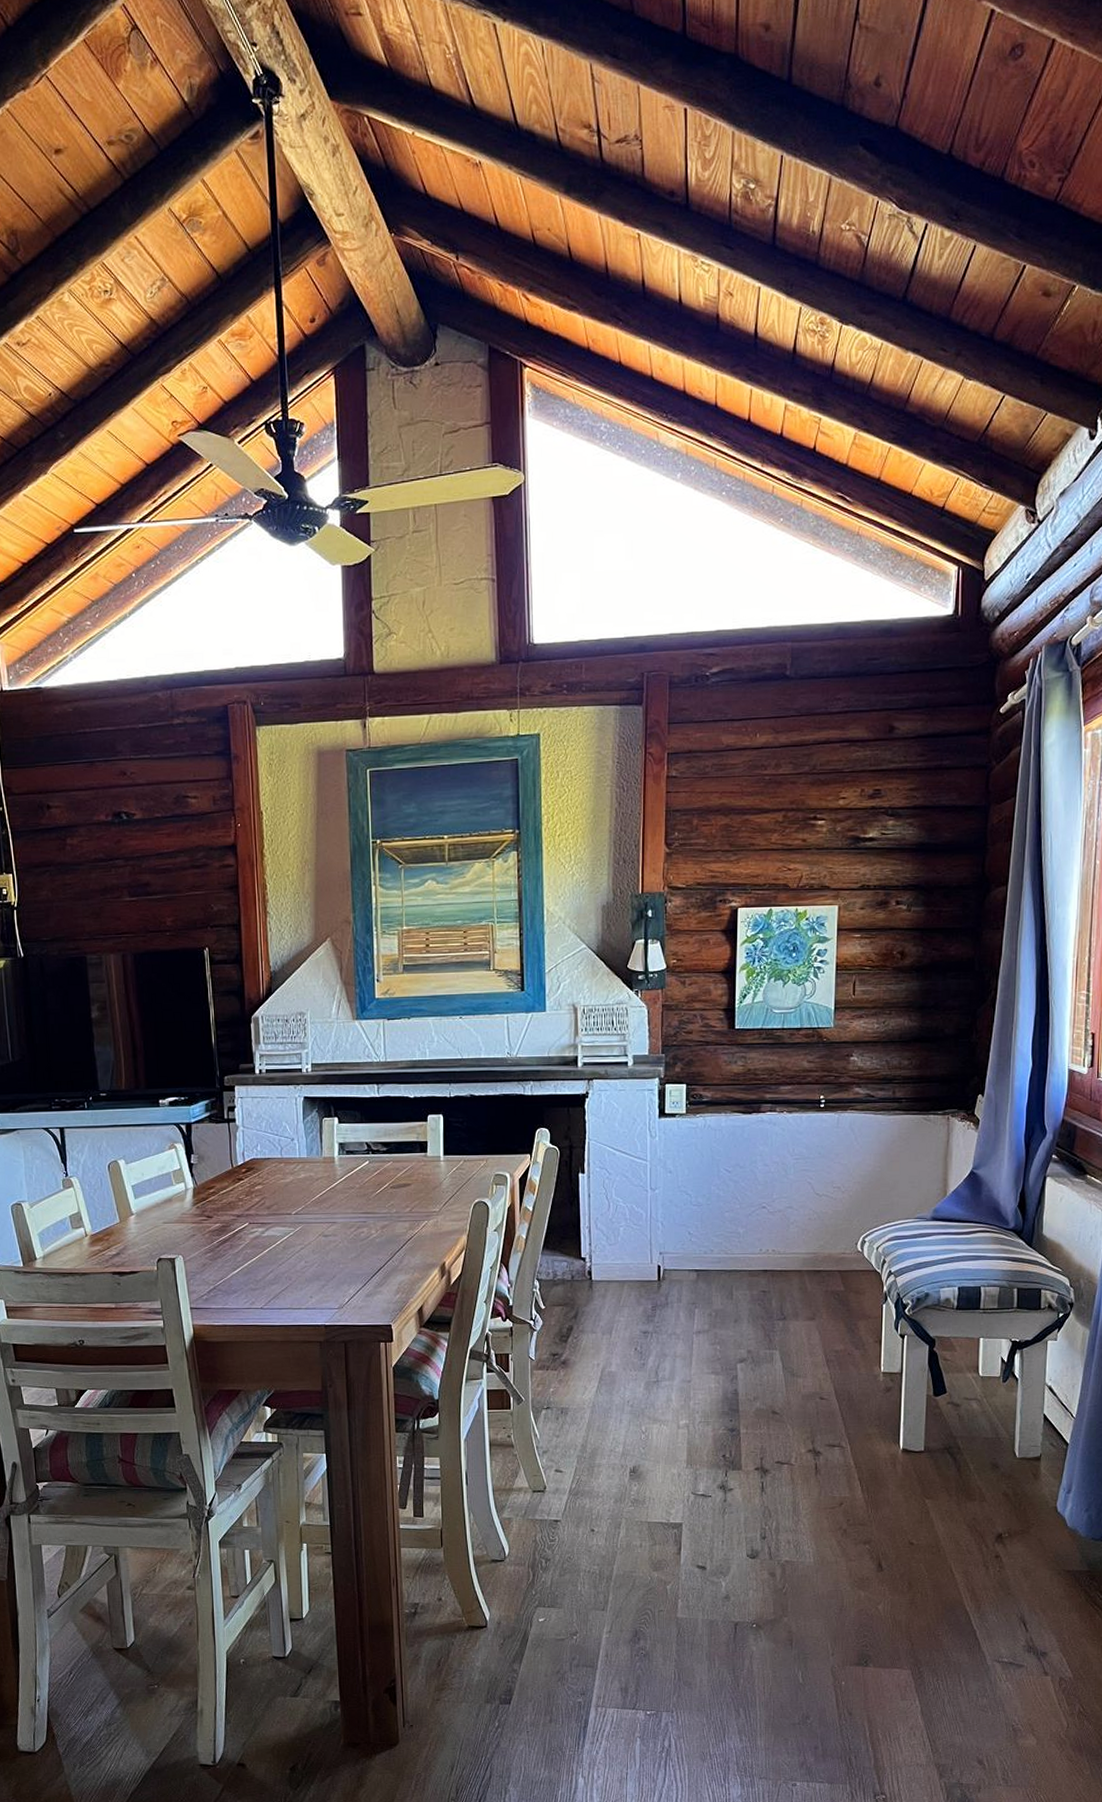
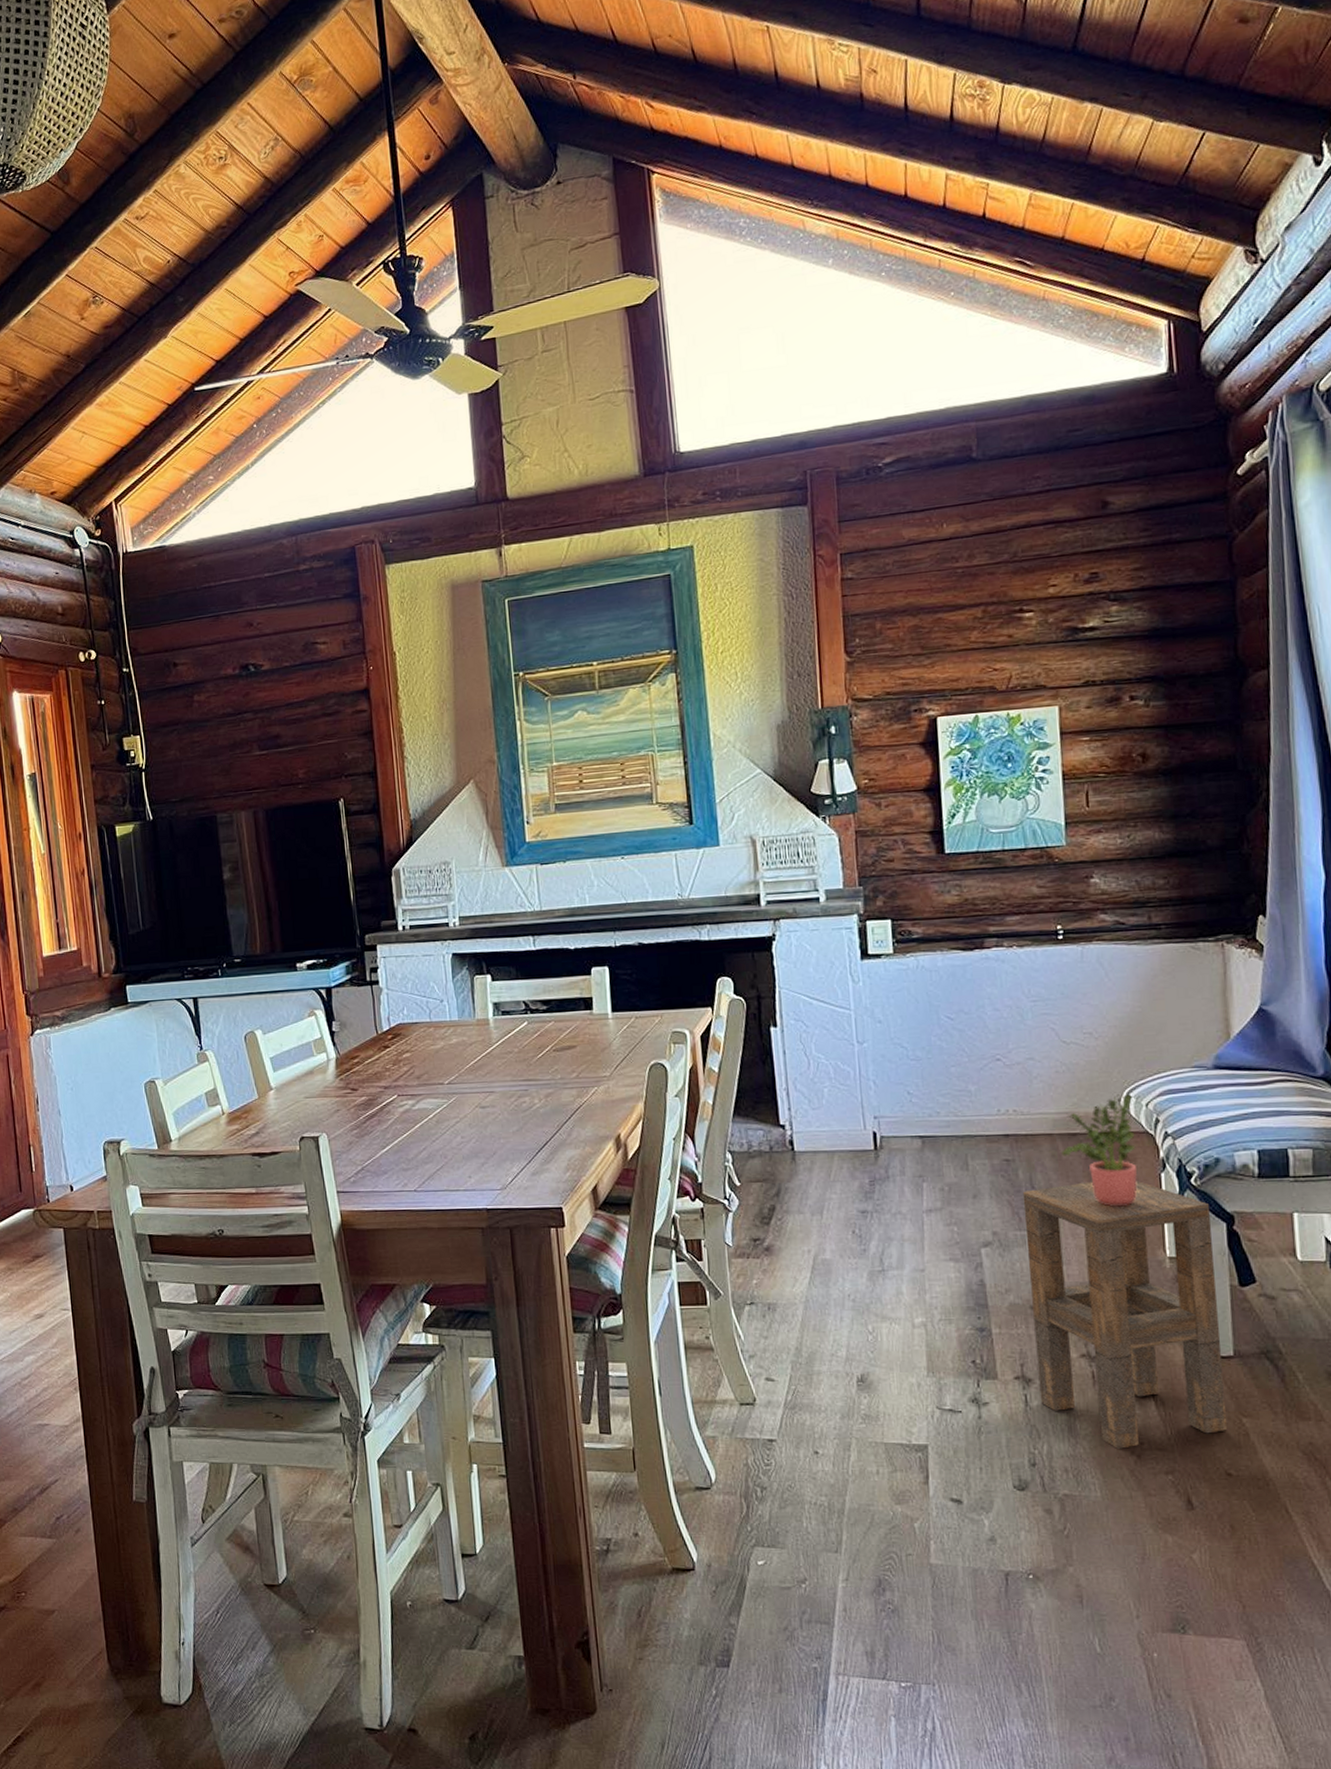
side table: none [773,1309,917,1524] -> present [1022,1180,1228,1449]
potted plant: none [806,1239,866,1330] -> present [1060,1094,1137,1206]

